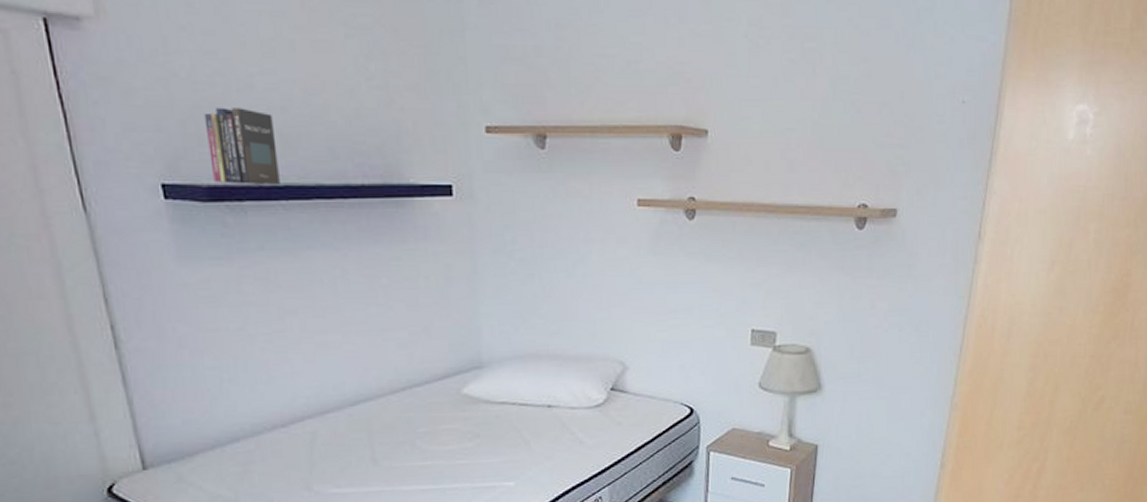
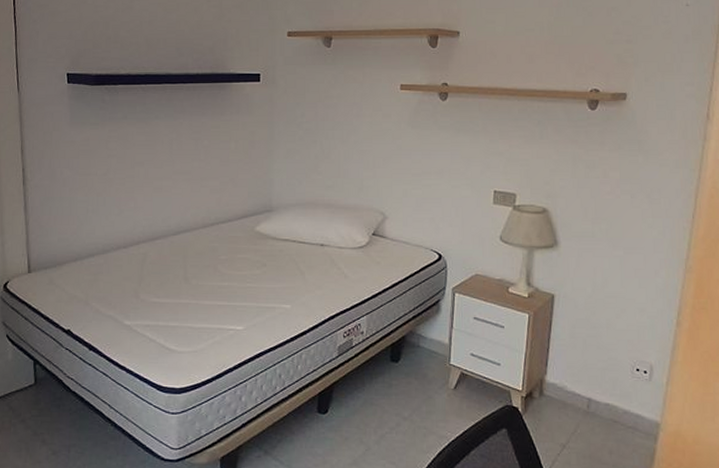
books: present [204,107,280,186] -> none [99,22,143,74]

